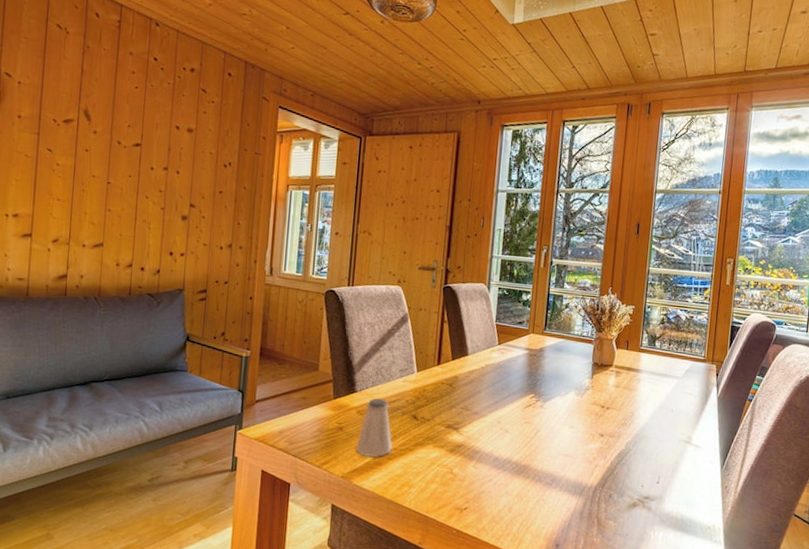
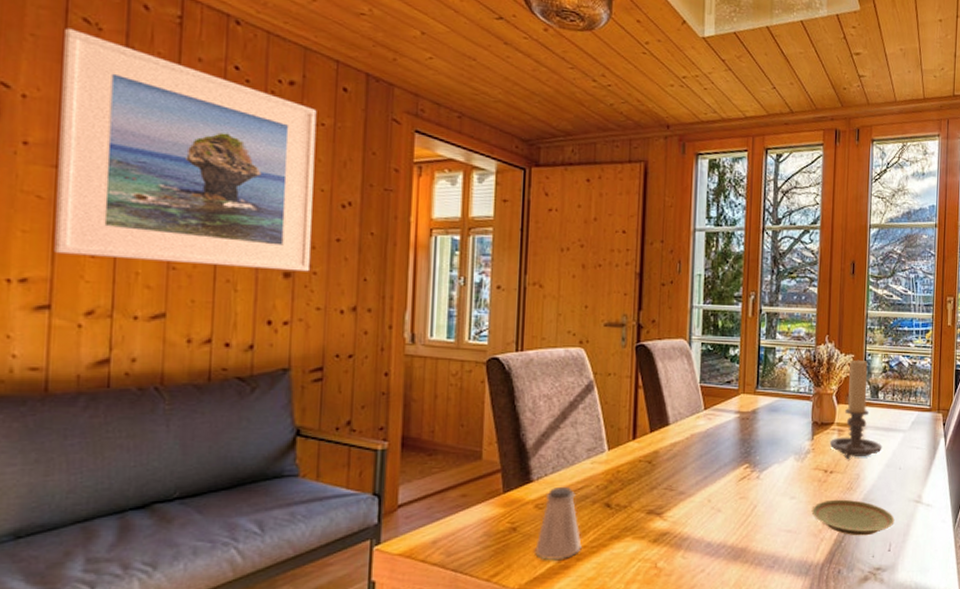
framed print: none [34,32,209,216] -> present [53,27,317,272]
plate: none [588,432,665,468] -> present [811,499,895,536]
candle holder: none [607,310,657,398] -> present [829,359,882,459]

